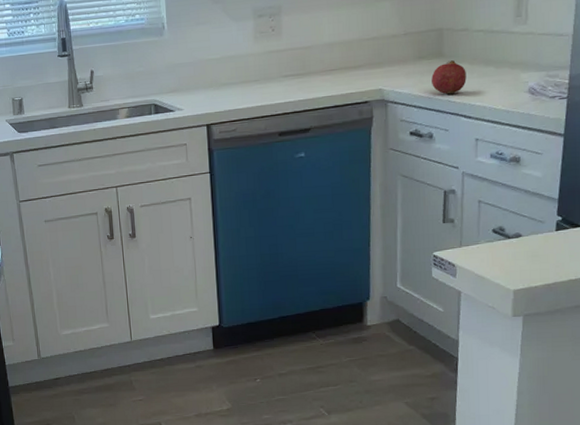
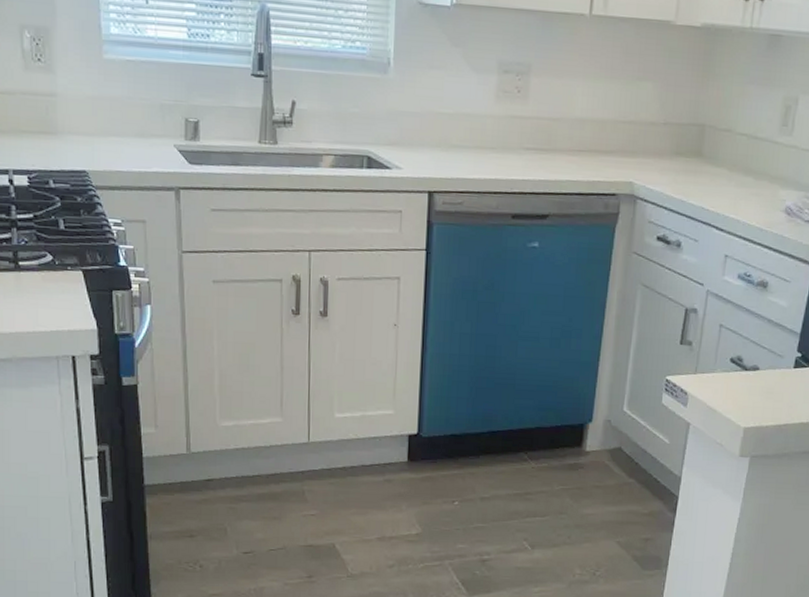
fruit: present [431,60,467,95] -> none [686,162,724,201]

